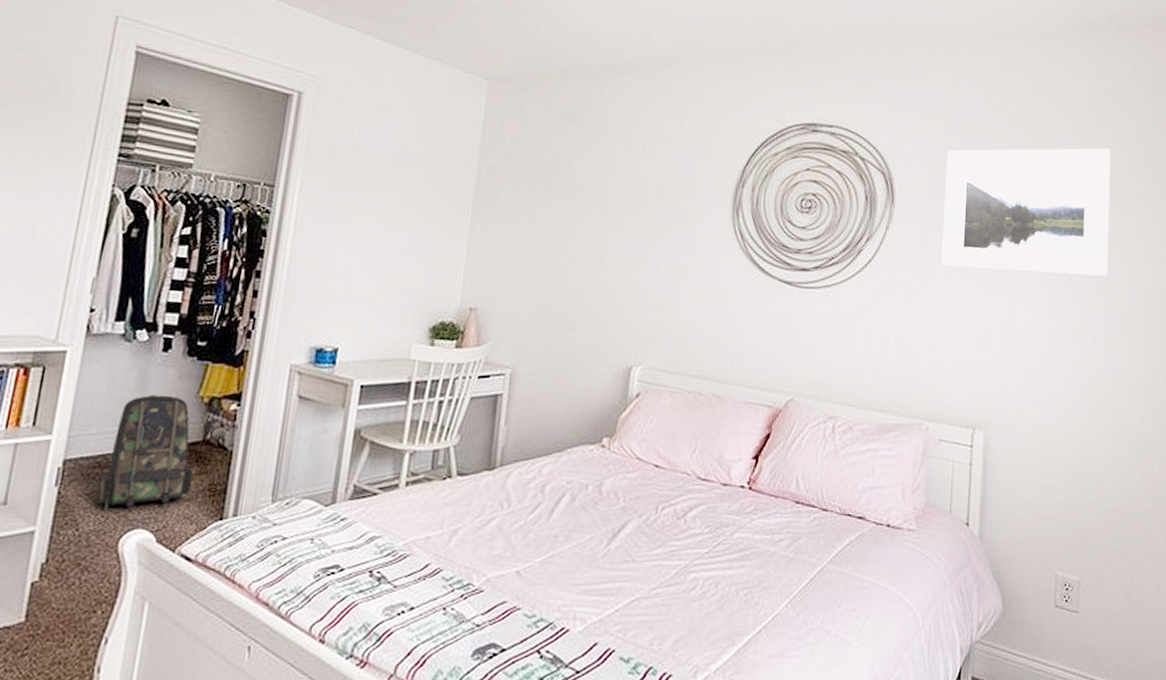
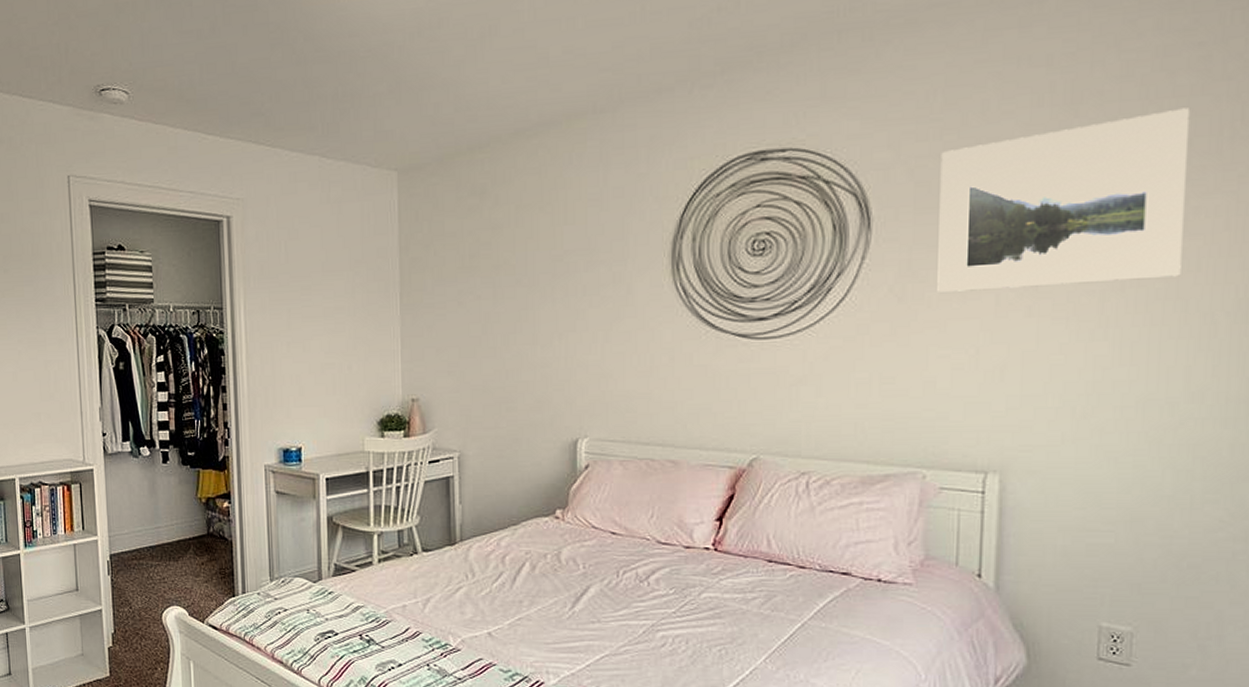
backpack: present [97,394,193,511] -> none [138,499,206,593]

